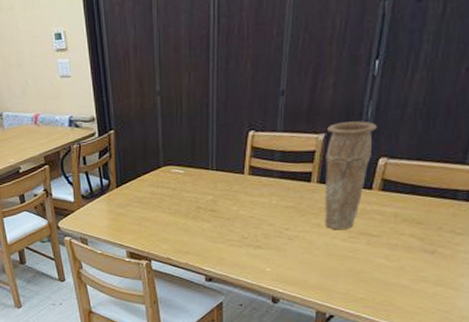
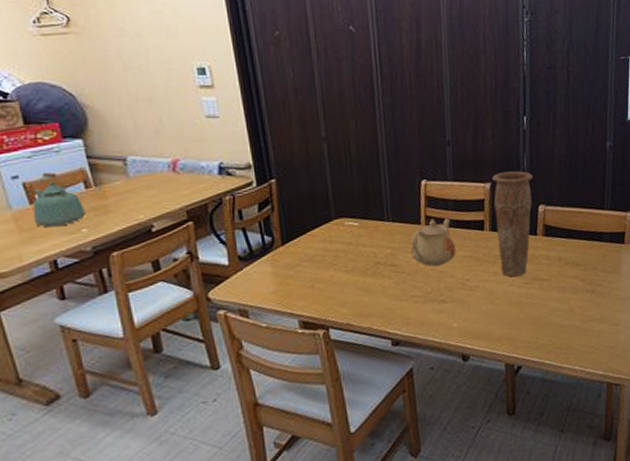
teapot: none [232,168,278,214] -> present [411,218,456,267]

